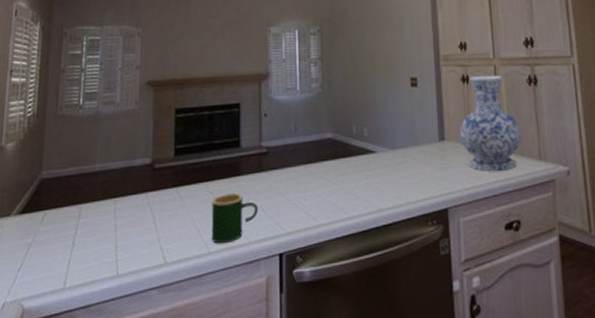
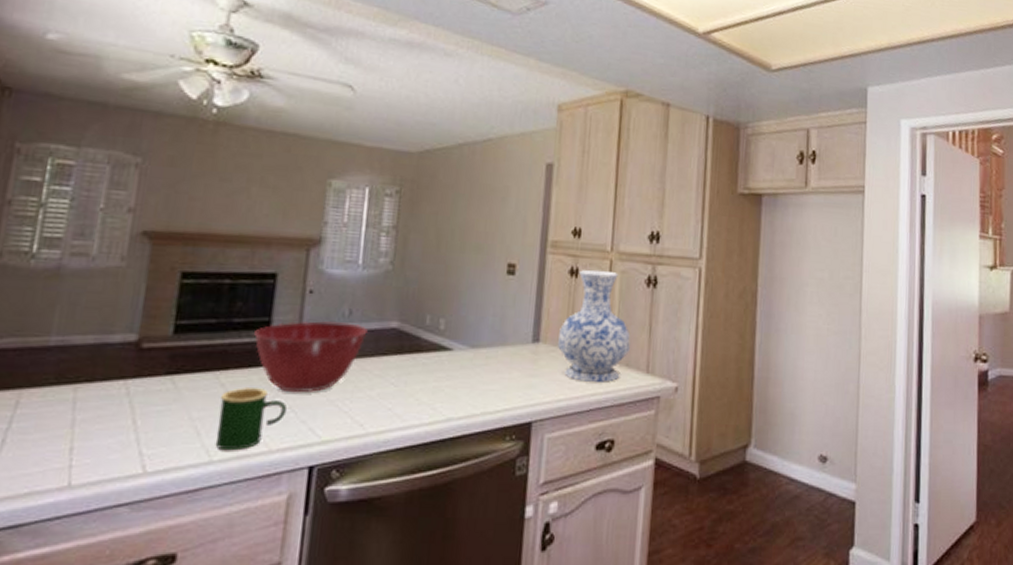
mixing bowl: none [229,137,310,196] -> present [254,321,368,393]

